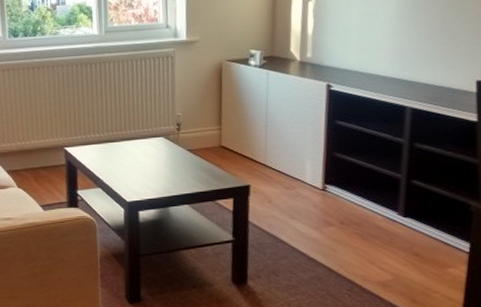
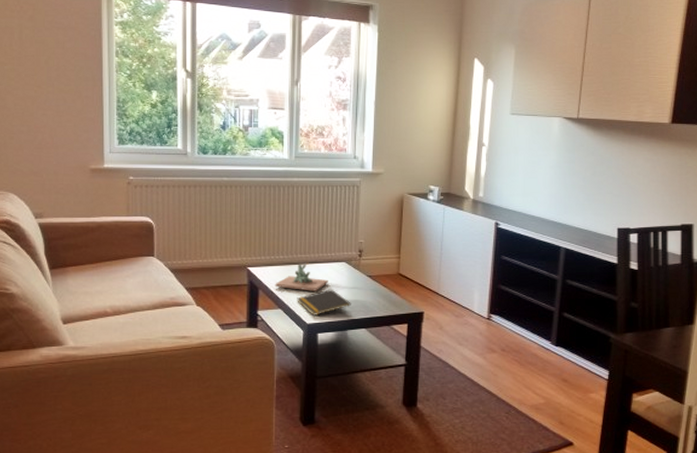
architectural model: none [92,139,147,169] -> present [275,262,328,291]
notepad: none [115,165,172,193] -> present [297,289,351,316]

